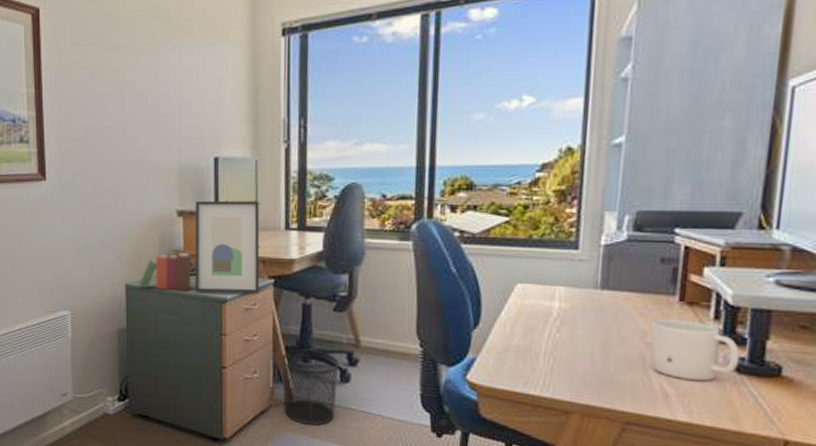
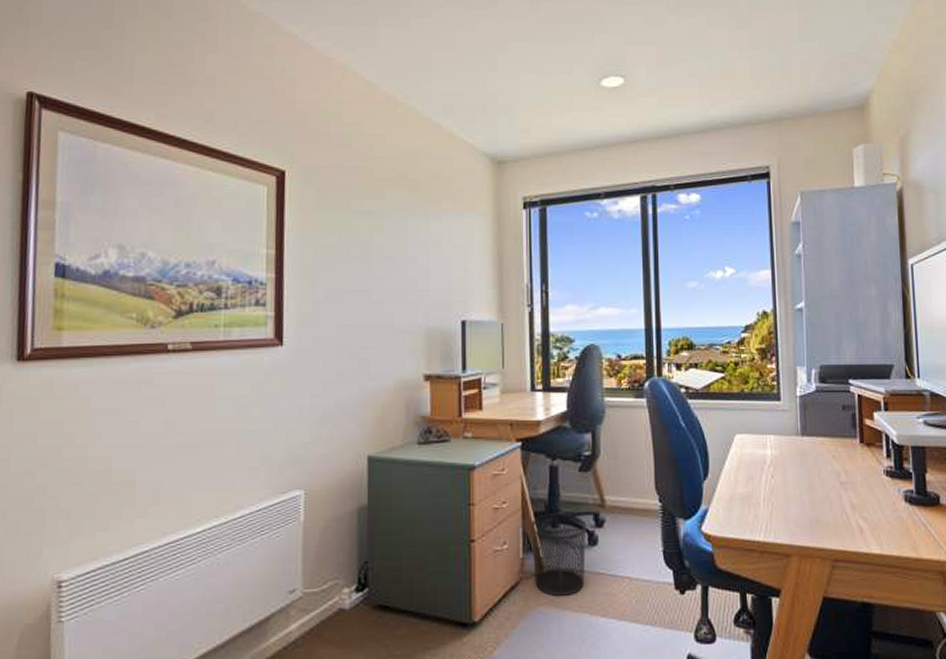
books: present [138,251,191,293] -> none [382,417,438,462]
picture frame: present [194,199,261,294] -> none [441,362,508,461]
mug: present [650,319,740,382] -> none [842,460,910,515]

